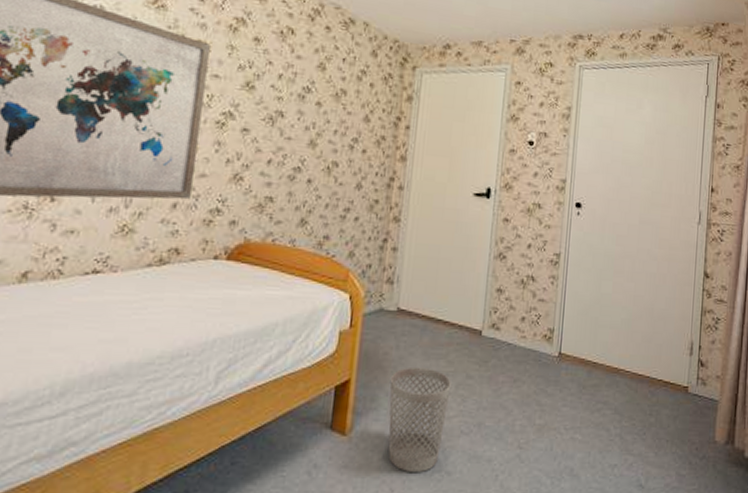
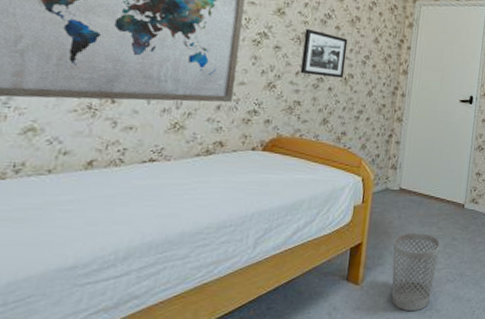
picture frame: none [273,106,331,168] -> present [300,29,348,79]

